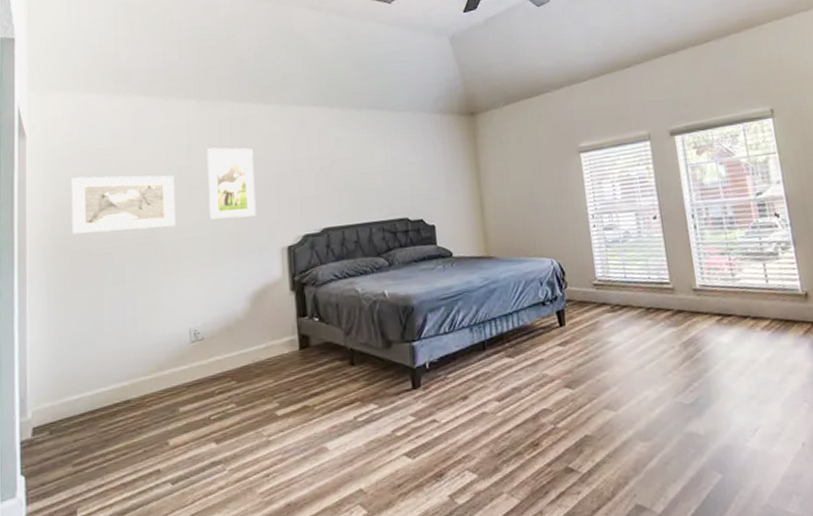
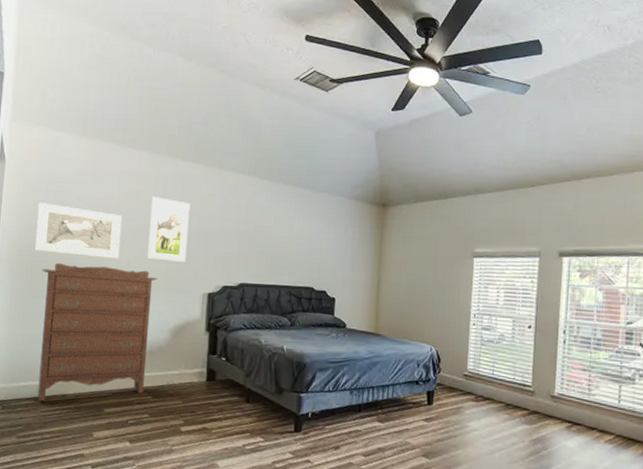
dresser: none [83,233,226,416] -> present [37,262,158,402]

